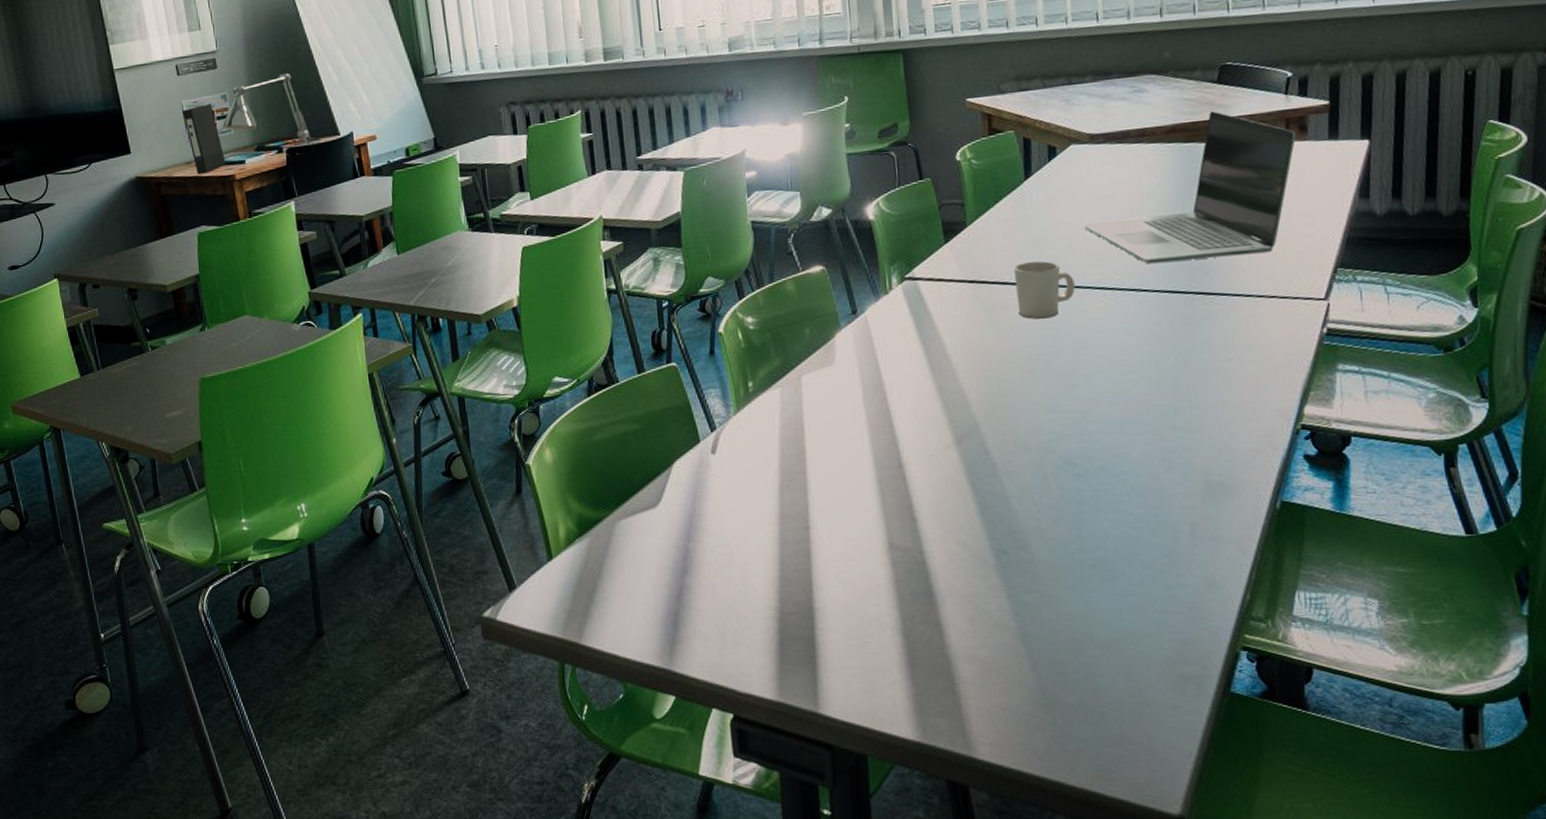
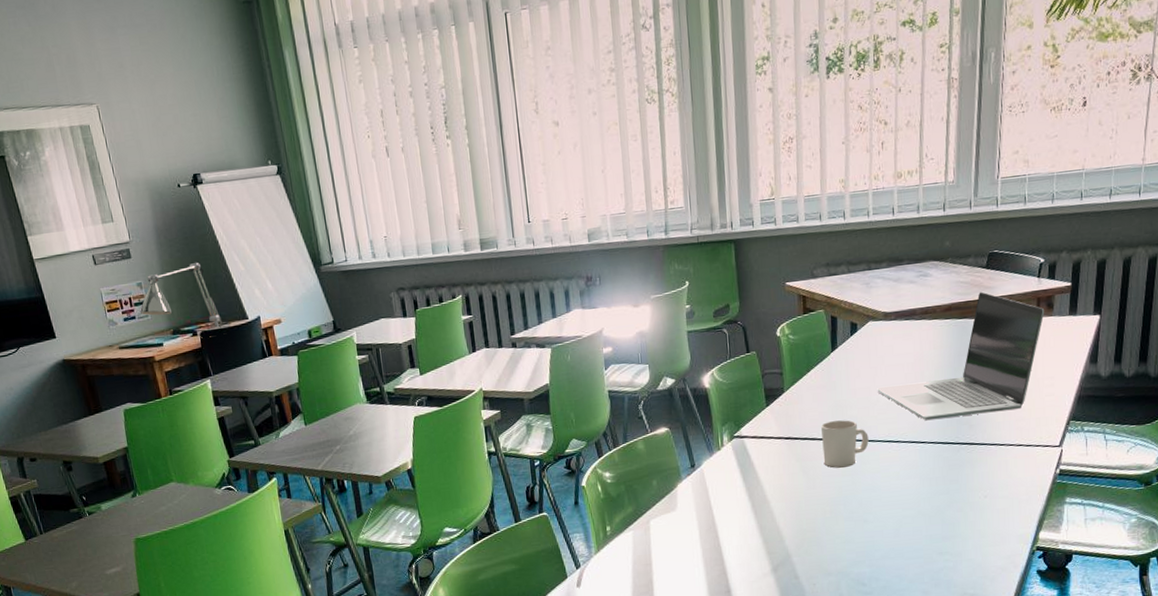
binder: present [182,103,226,174] -> none [101,290,146,357]

